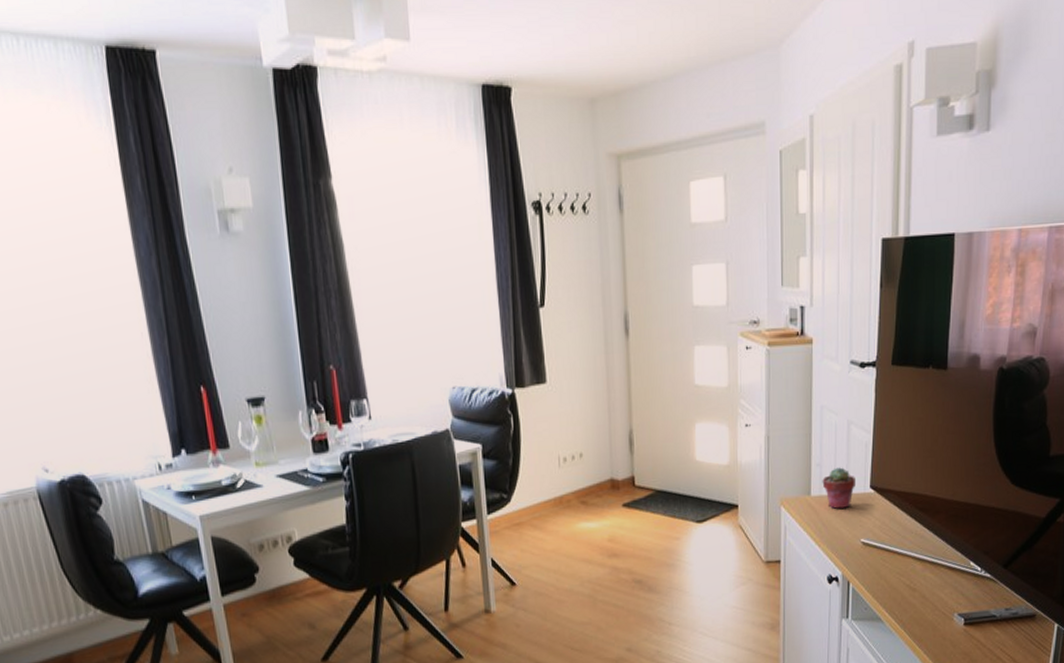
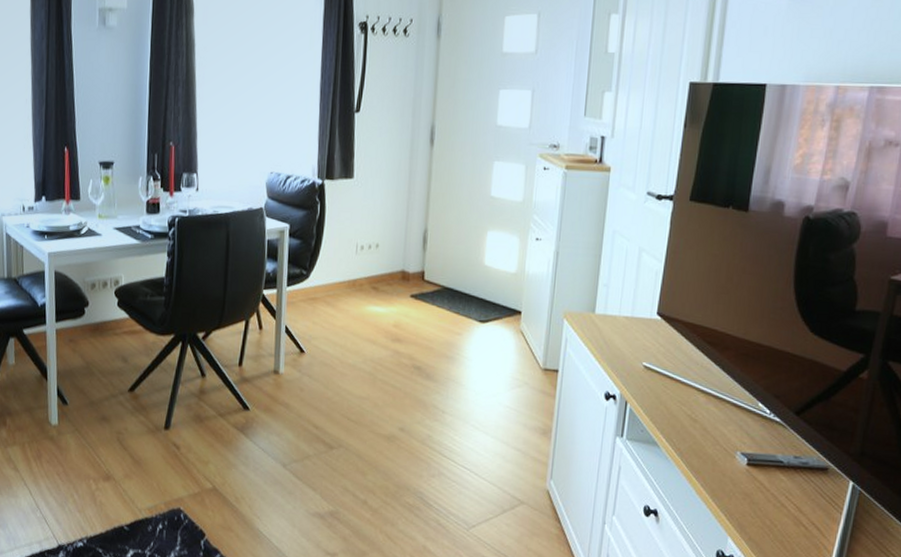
potted succulent: present [822,467,855,509] -> none [607,290,642,330]

